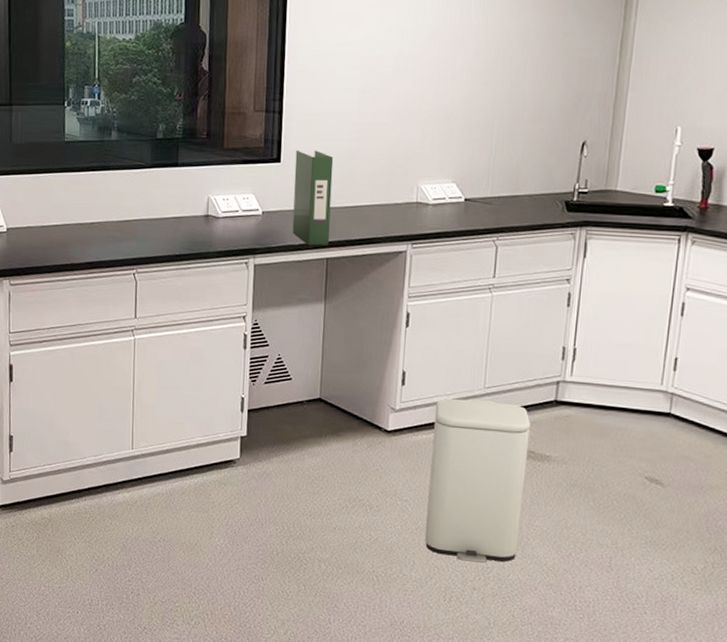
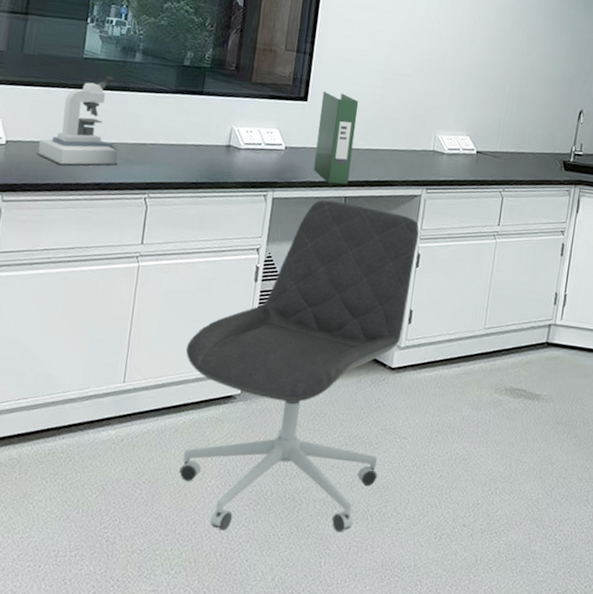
microscope: none [34,157,106,248] -> present [36,76,118,166]
office chair: none [185,263,408,592] -> present [178,200,419,533]
pedal bin: present [425,398,531,563] -> none [420,337,525,500]

